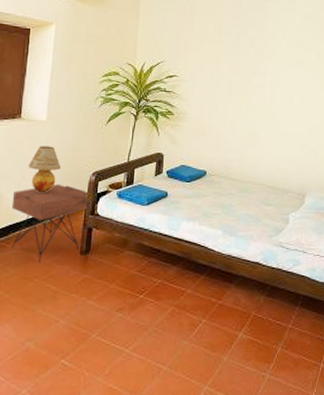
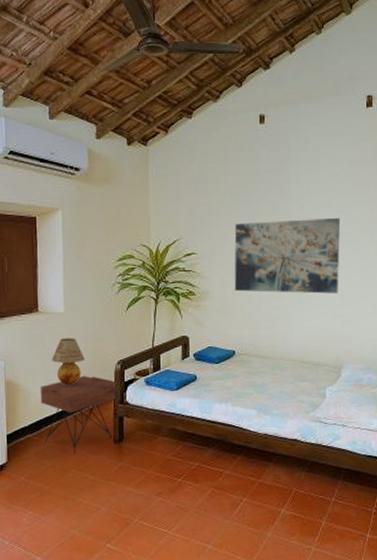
wall art: none [210,52,312,124] -> present [234,217,341,294]

